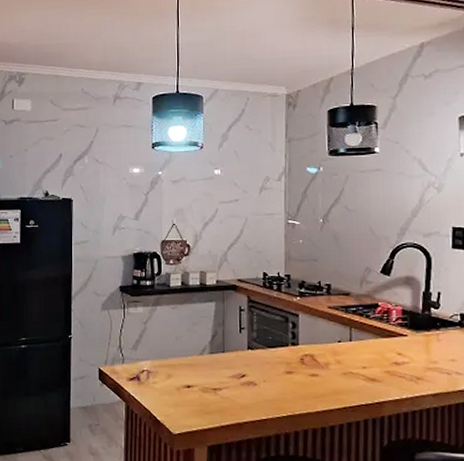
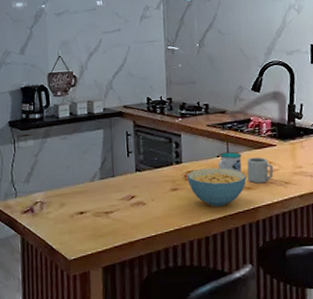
cereal bowl: none [303,353,371,397] -> present [187,167,246,207]
mug: none [339,337,367,362] -> present [218,151,242,173]
cup: none [372,346,404,376] -> present [247,157,274,184]

